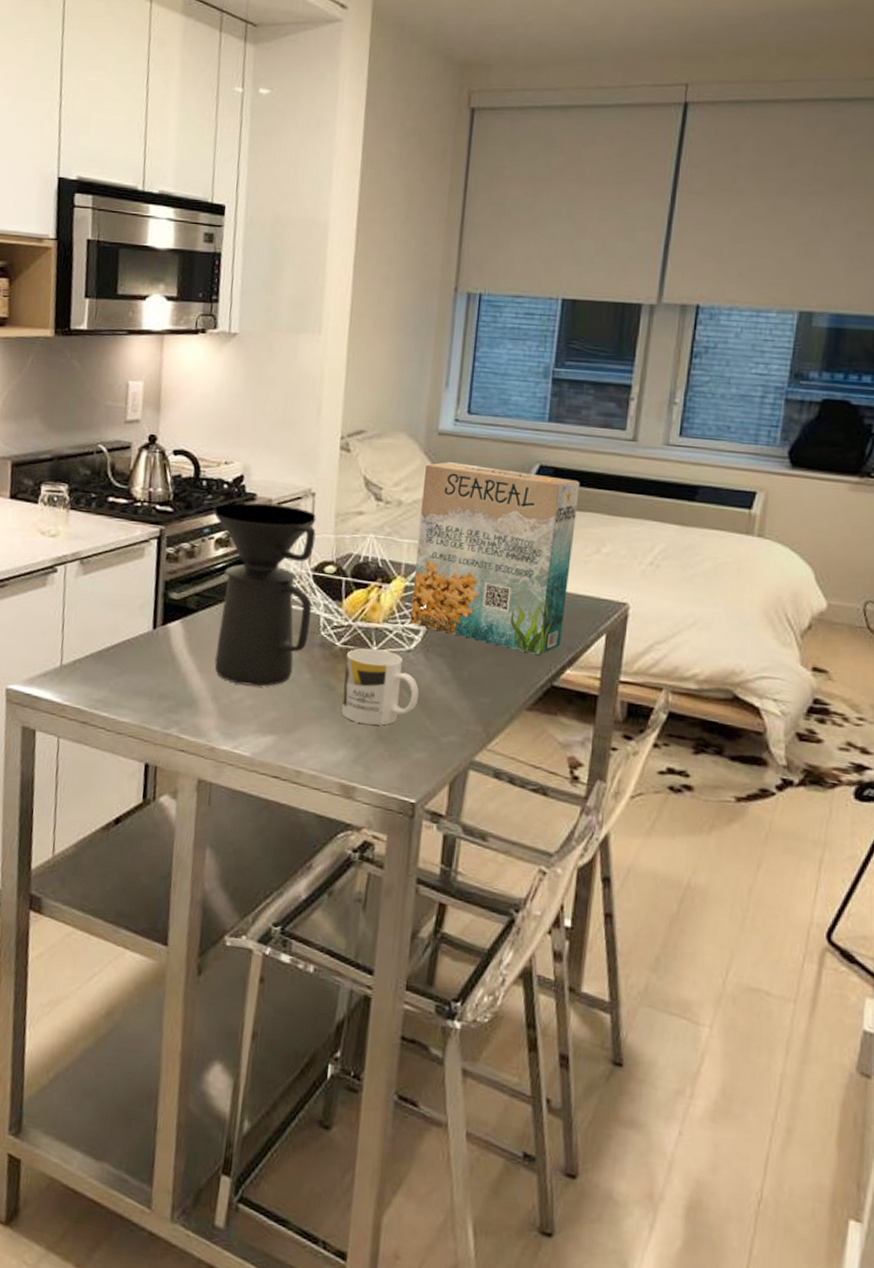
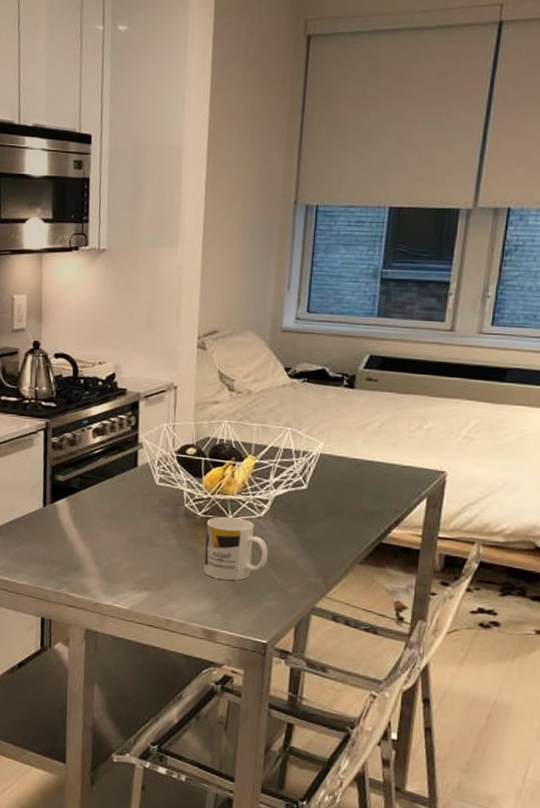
coffee maker: present [213,502,316,687] -> none [90,396,179,552]
cereal box: present [410,462,580,655] -> none [260,355,405,517]

